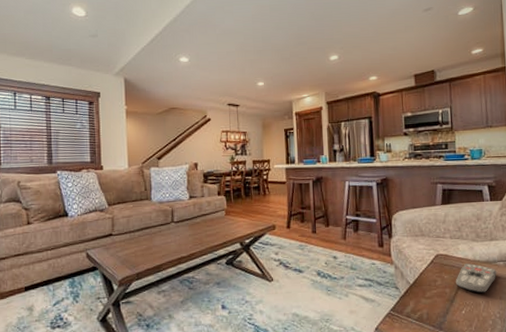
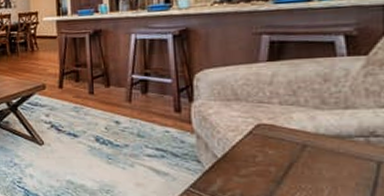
remote control: present [455,263,497,293] -> none [284,137,353,176]

